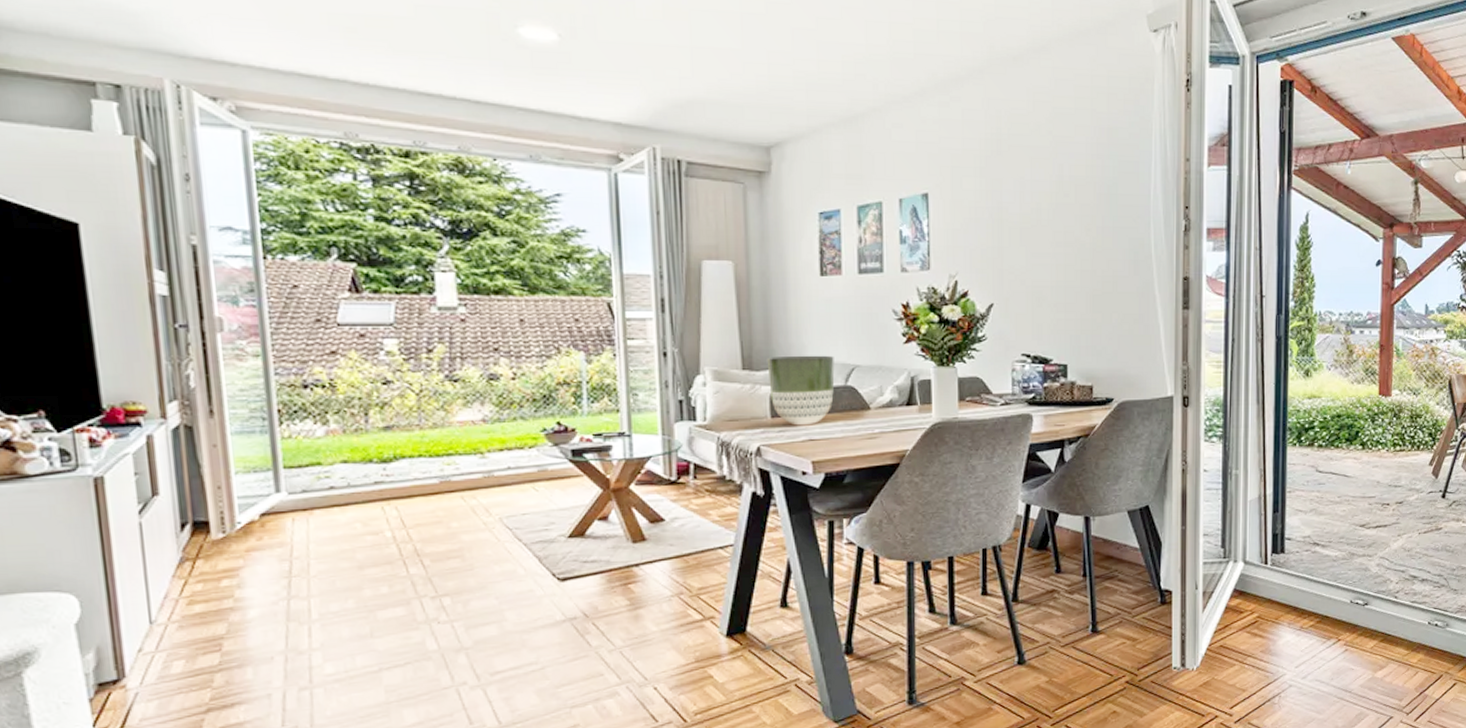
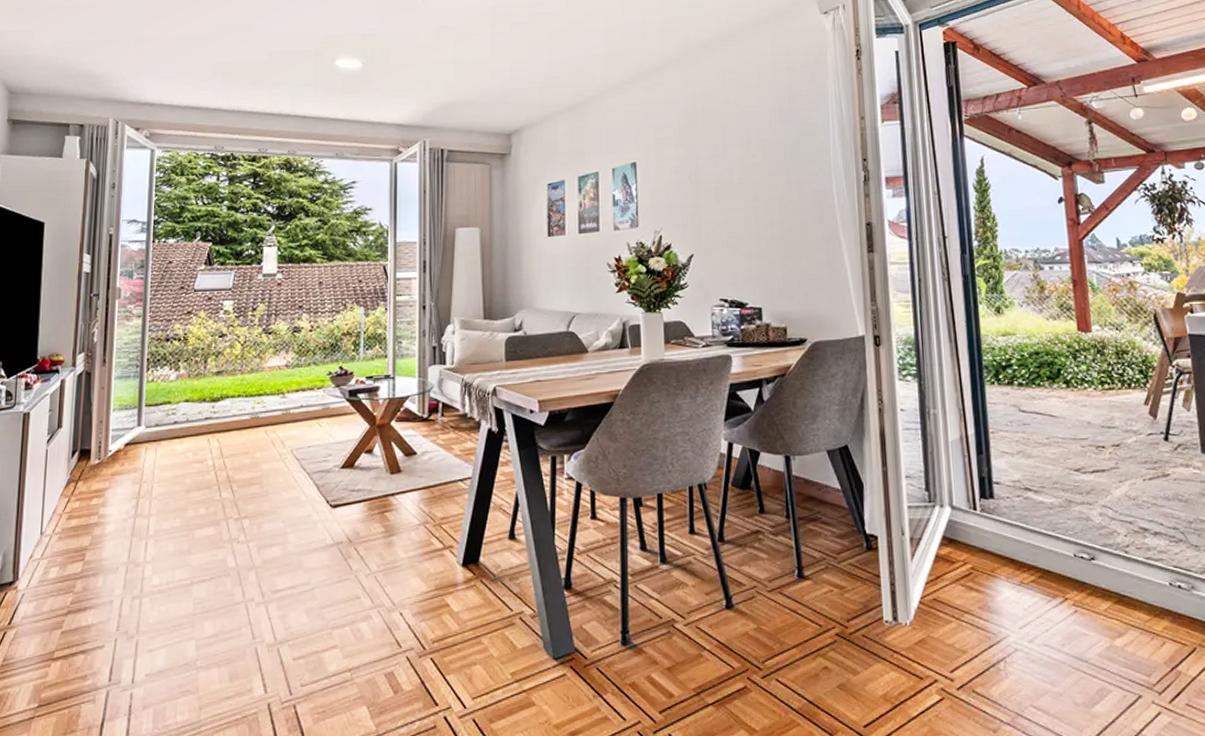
planter: present [766,355,835,426] -> none [503,304,559,368]

